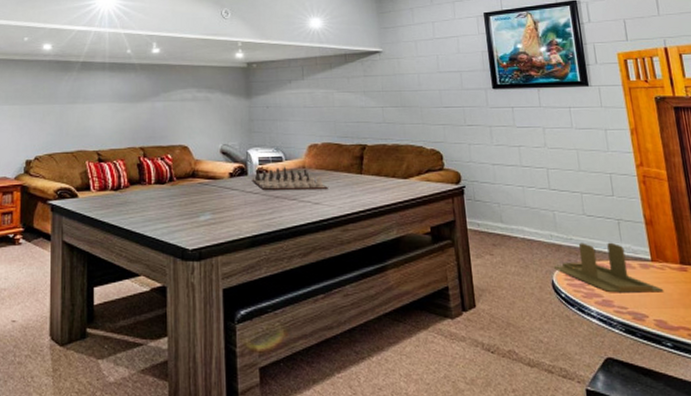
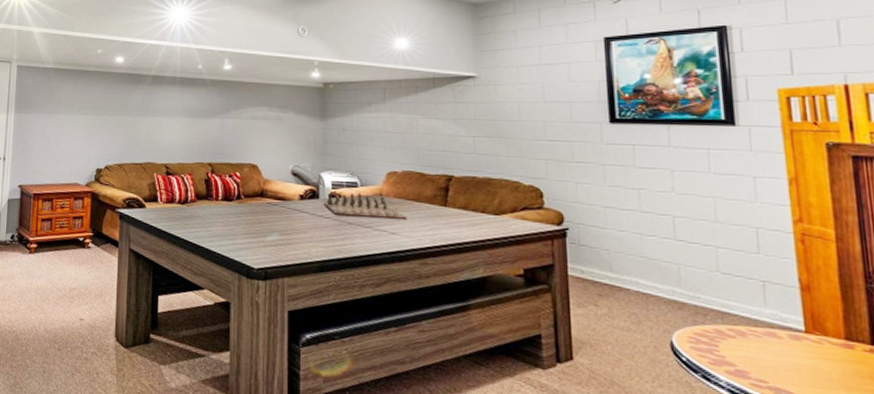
napkin holder: present [553,242,663,293] -> none [673,303,818,370]

